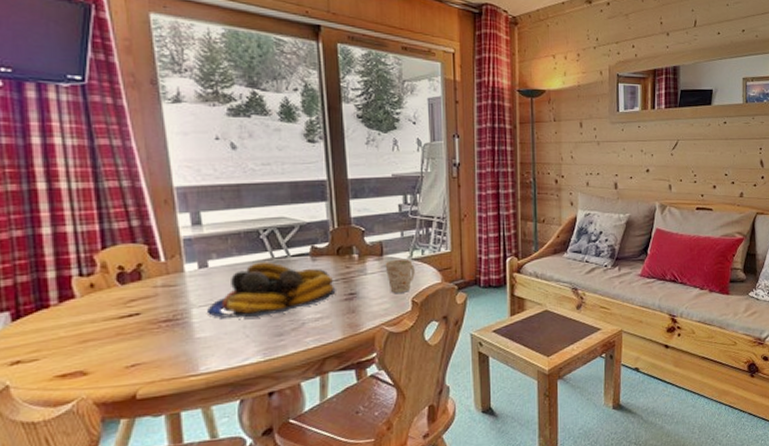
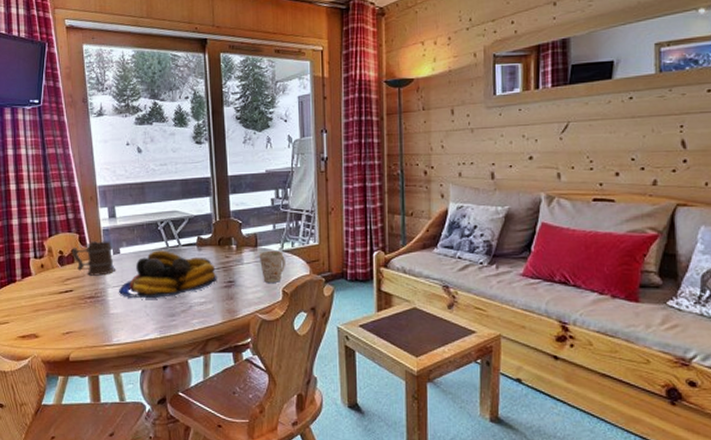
mug: none [137,252,203,295] -> present [71,241,116,276]

